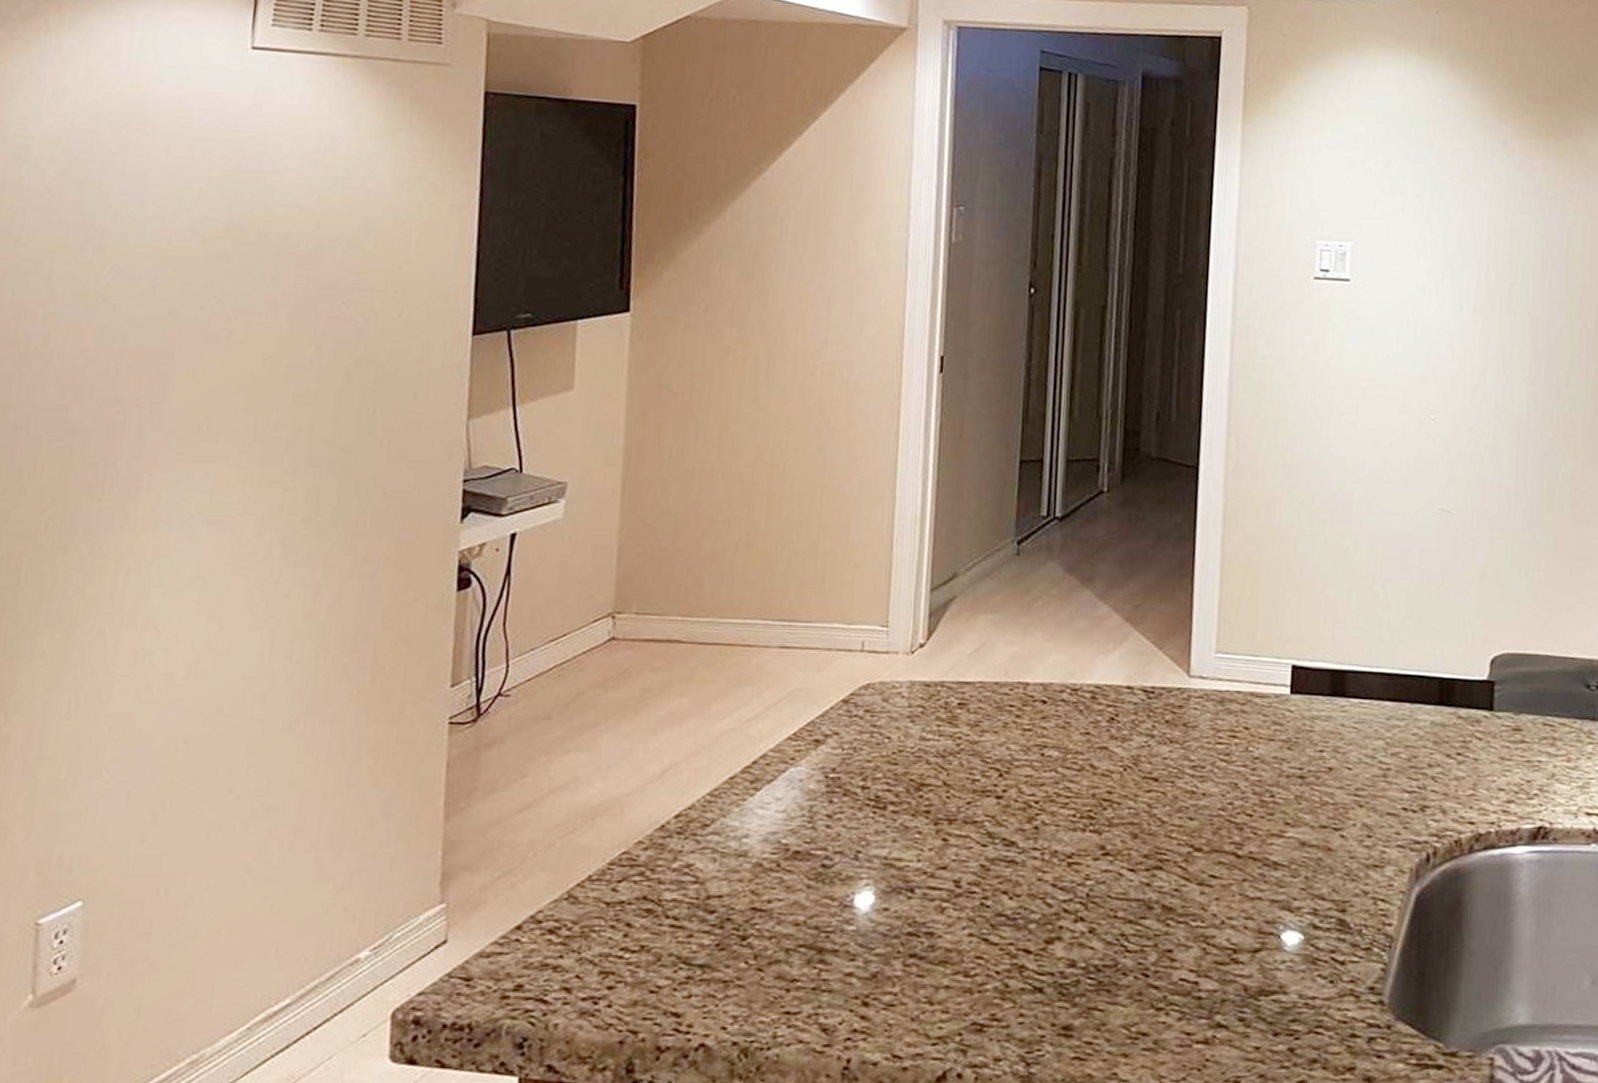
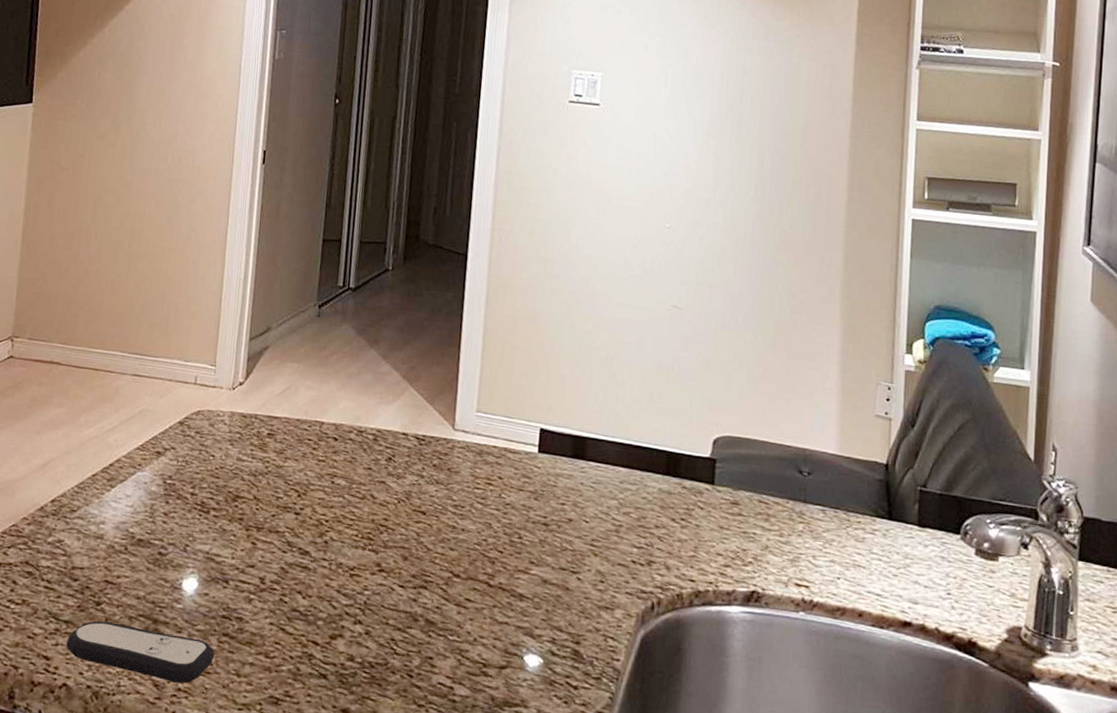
remote control: none [702,959,900,1023] -> present [66,621,215,684]

